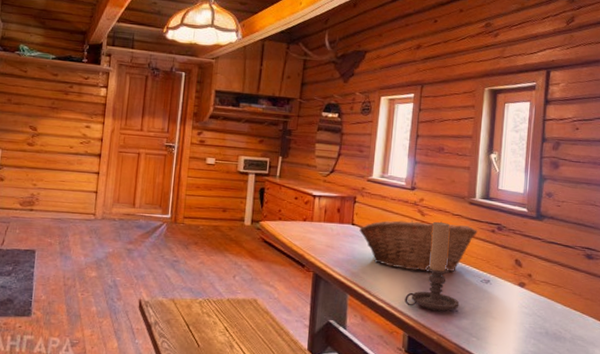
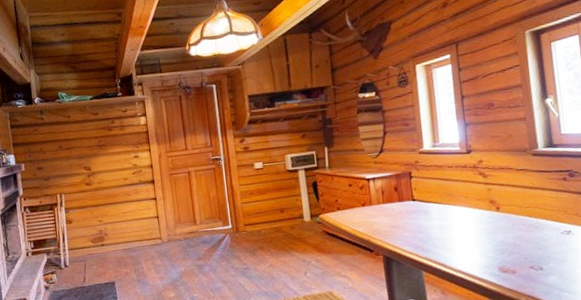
fruit basket: present [359,220,477,272] -> none [421,179,547,236]
candle holder: present [405,221,460,312] -> none [483,179,543,273]

